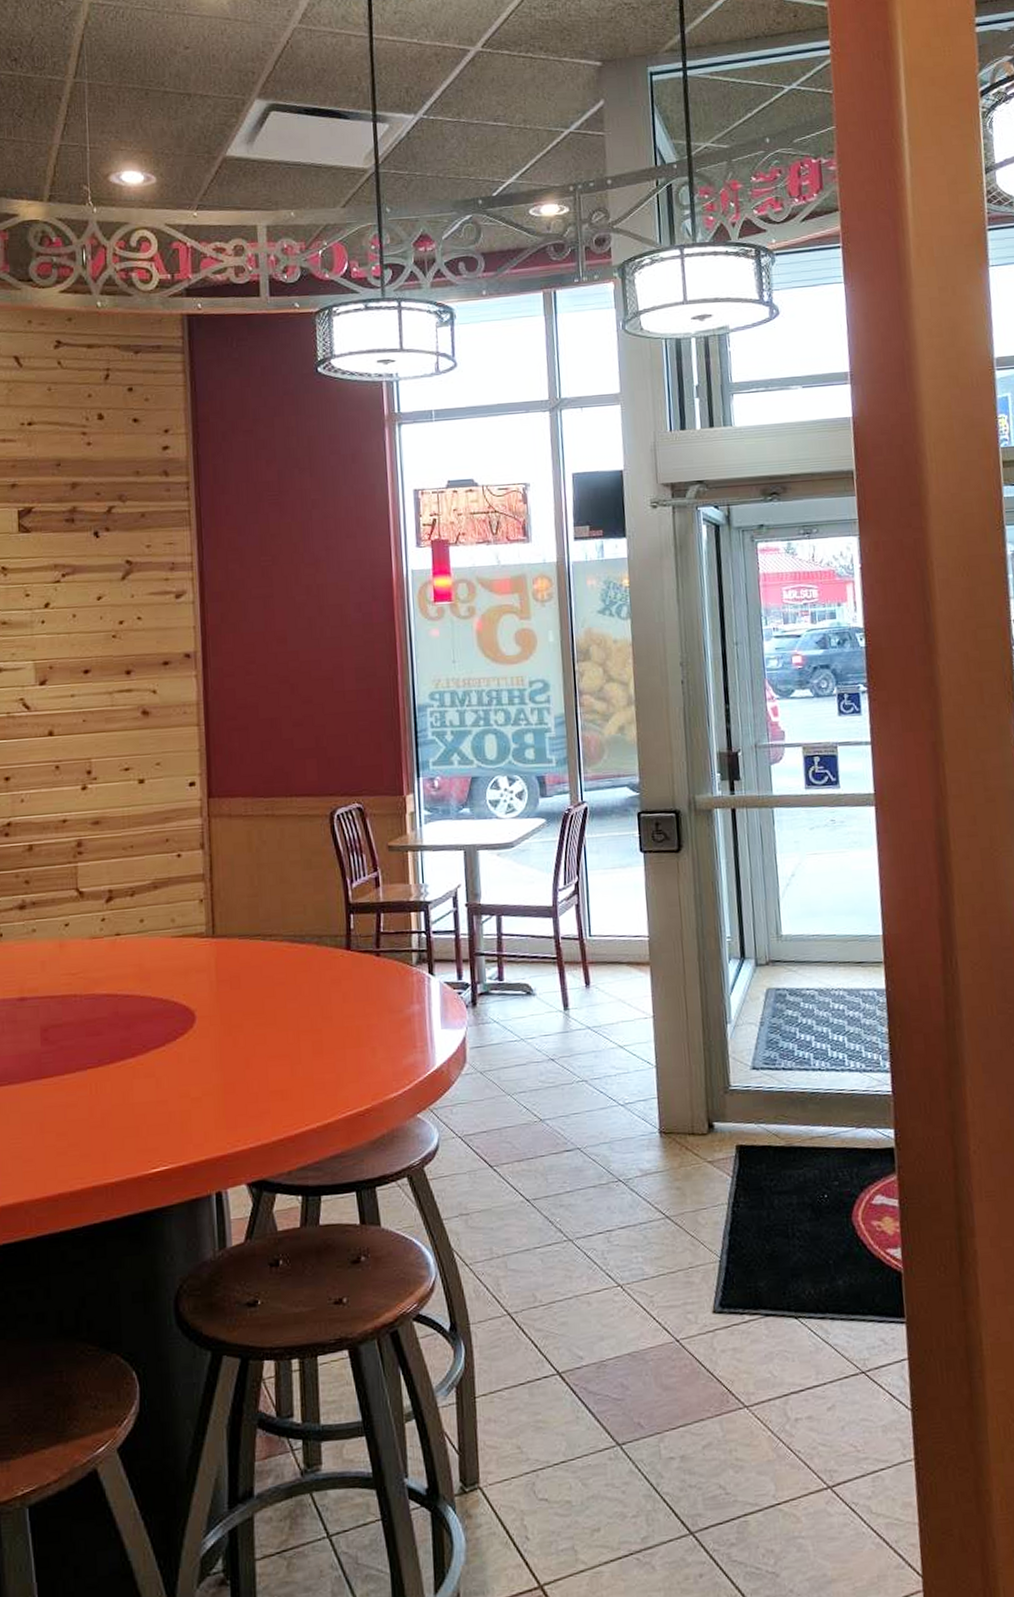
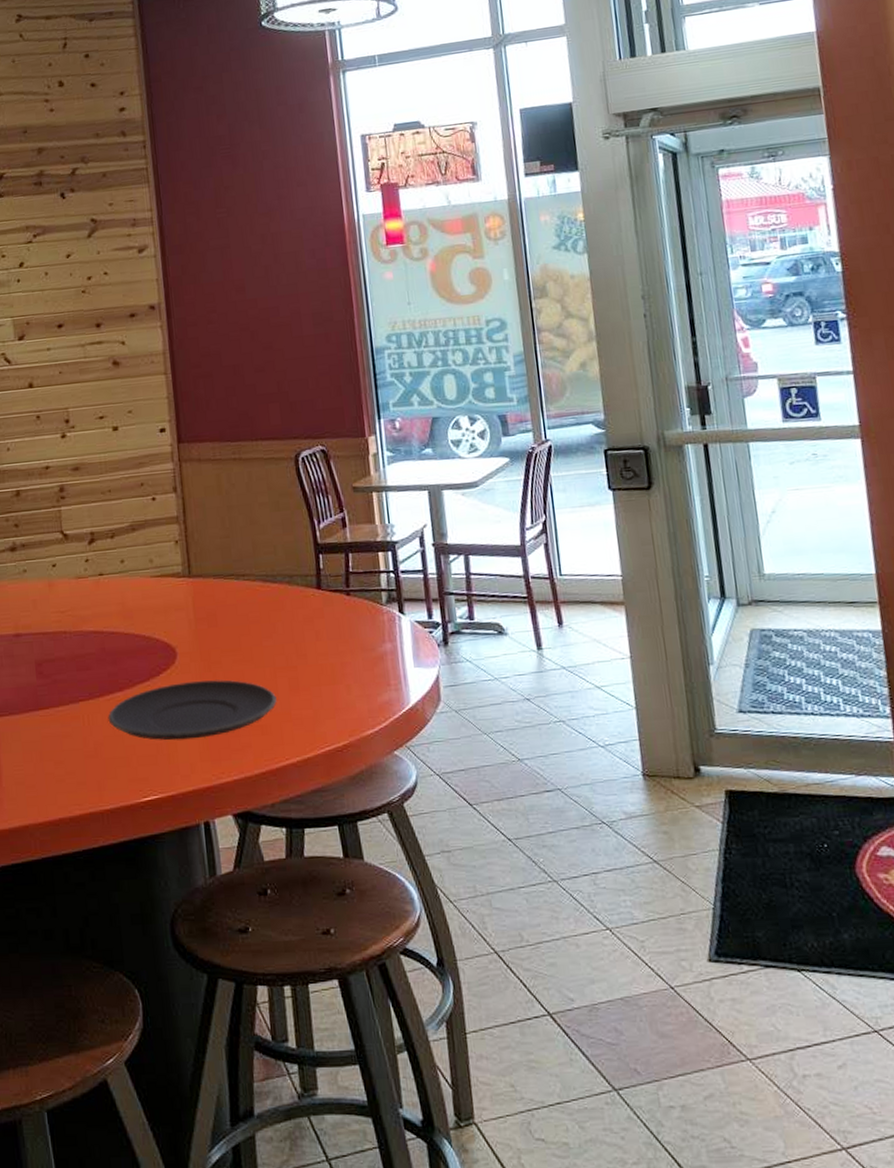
plate: none [117,1044,299,1108] -> present [108,679,277,741]

